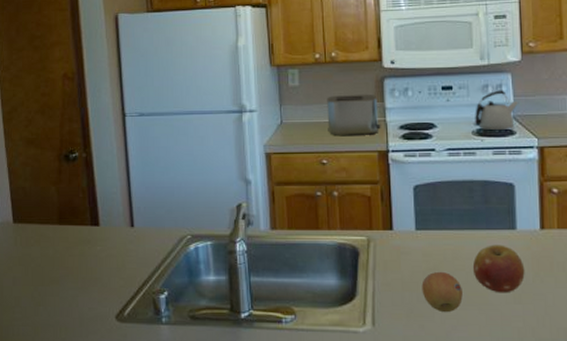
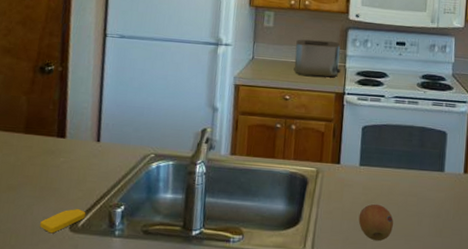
sponge: none [87,297,130,324] -> present [40,208,86,234]
fruit: present [472,245,525,293] -> none [404,183,448,227]
kettle: present [475,90,519,131] -> none [421,50,459,86]

